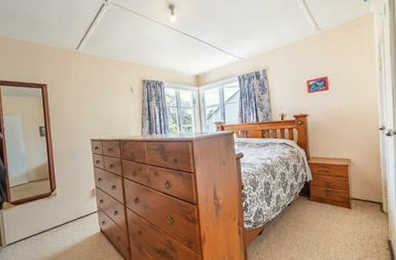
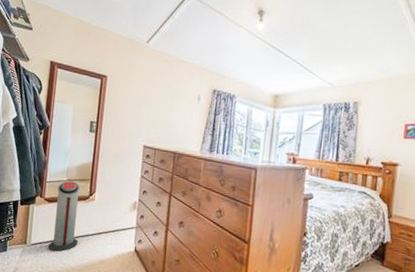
air purifier: none [21,182,49,248] -> present [48,181,79,252]

